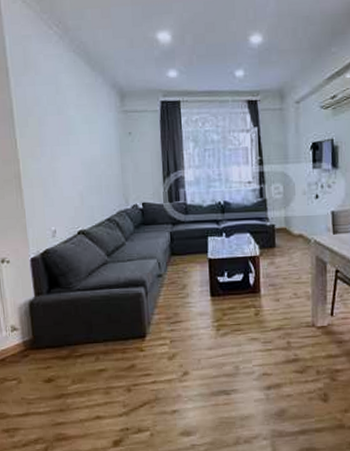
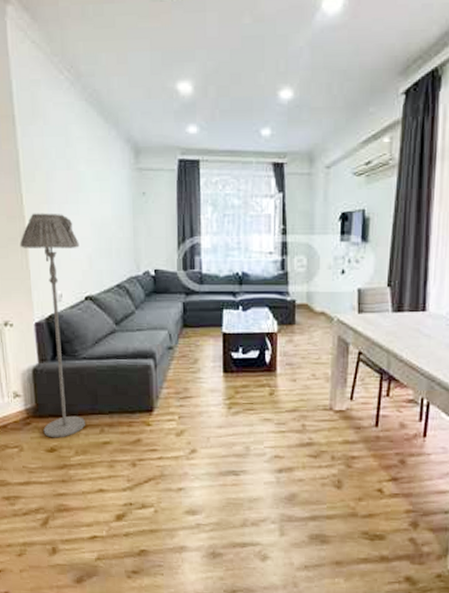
floor lamp: none [15,155,81,369] -> present [20,213,85,438]

